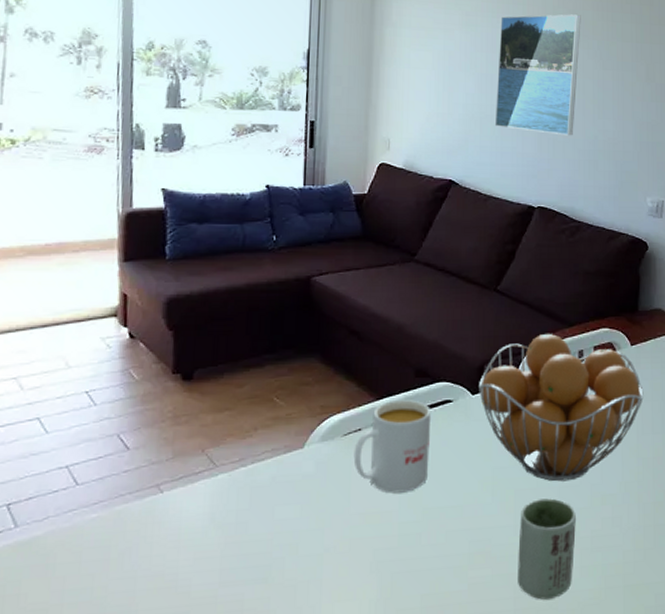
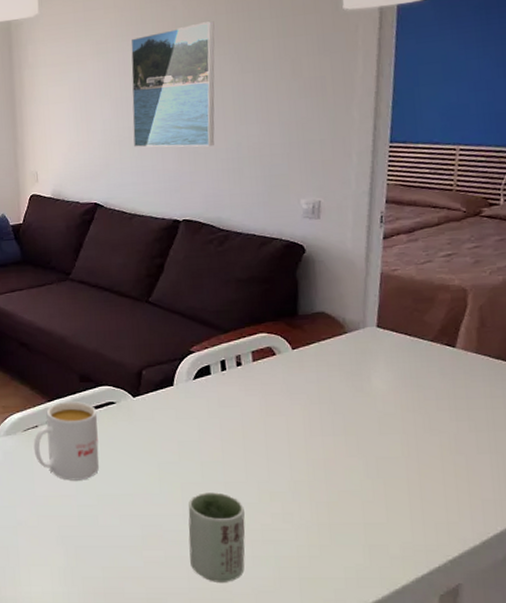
fruit basket: present [479,334,644,482] -> none [139,340,310,478]

